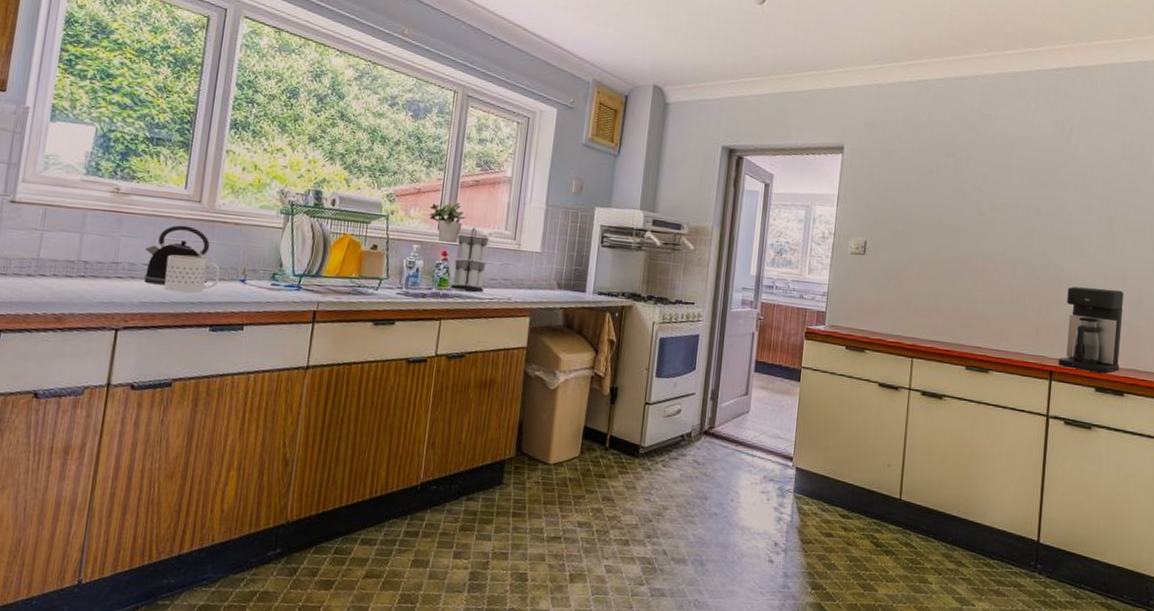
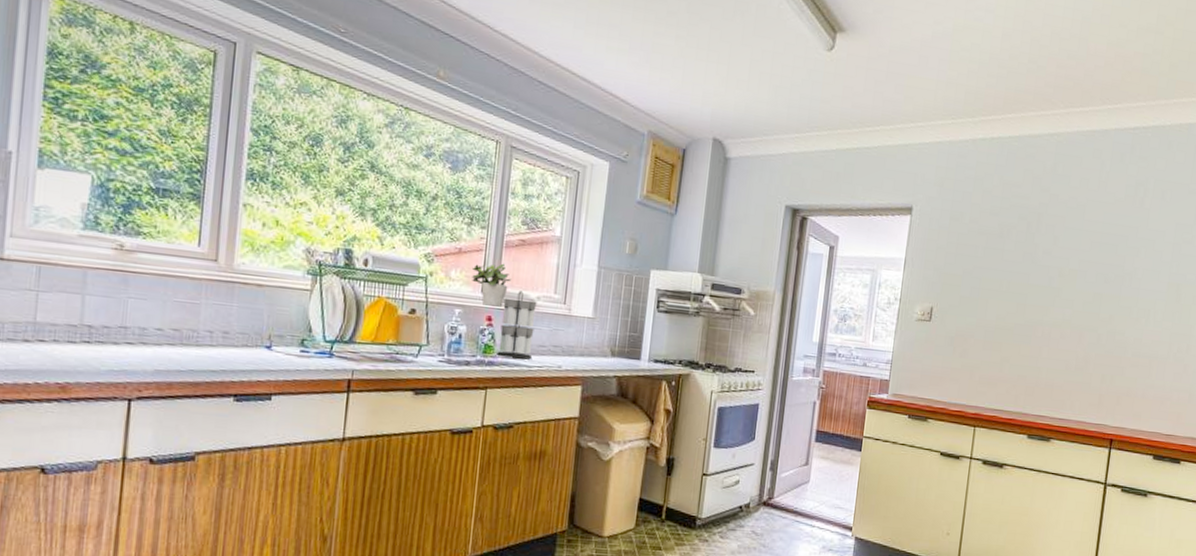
kettle: present [143,225,210,286] -> none [156,286,230,352]
mug: present [164,254,220,293] -> none [180,318,242,360]
coffee maker: present [1059,286,1124,374] -> none [1119,354,1187,442]

